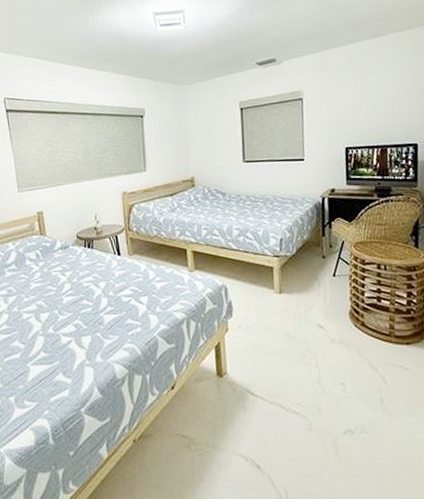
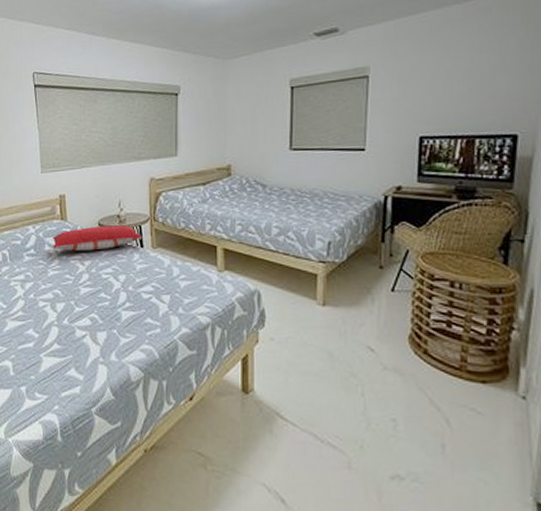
pillow: none [33,236,119,264] -> present [53,225,143,251]

